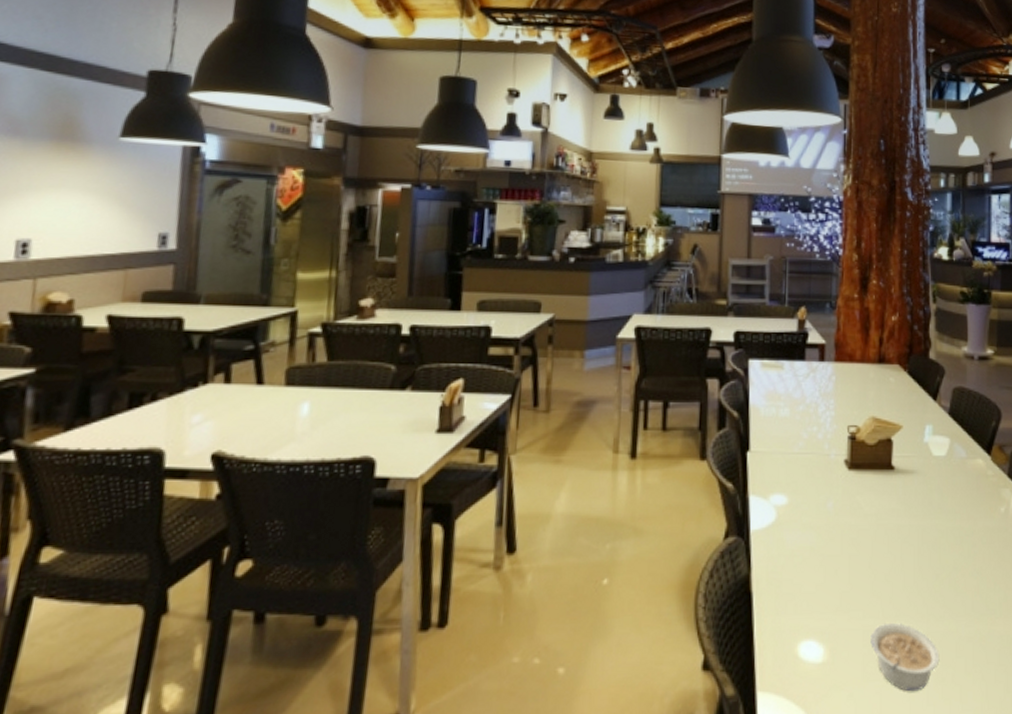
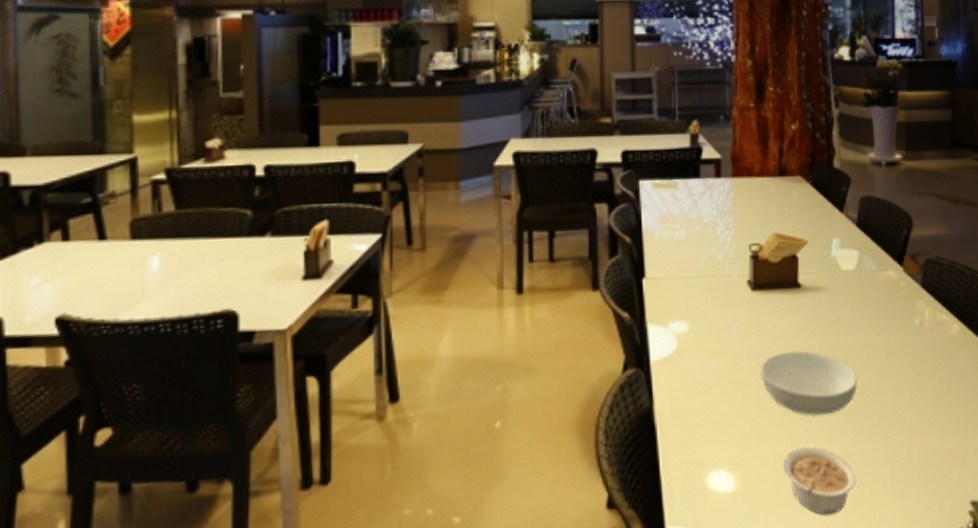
serving bowl: none [853,529,945,594] -> present [760,350,858,416]

